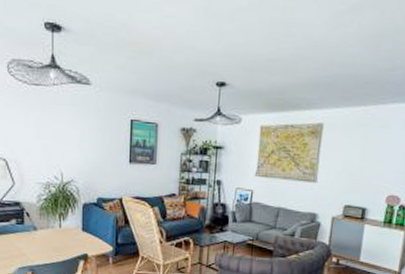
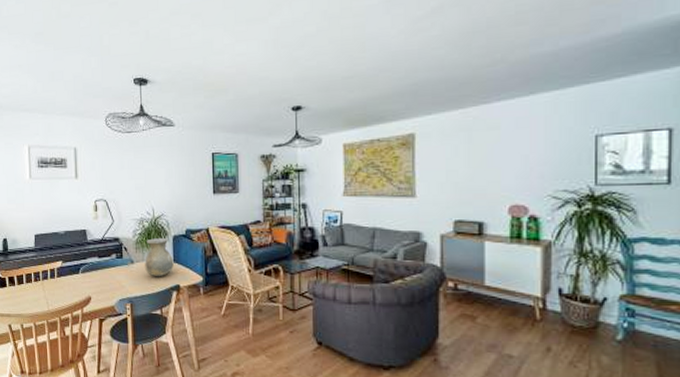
vase: none [50,205,82,246] -> present [145,238,174,277]

